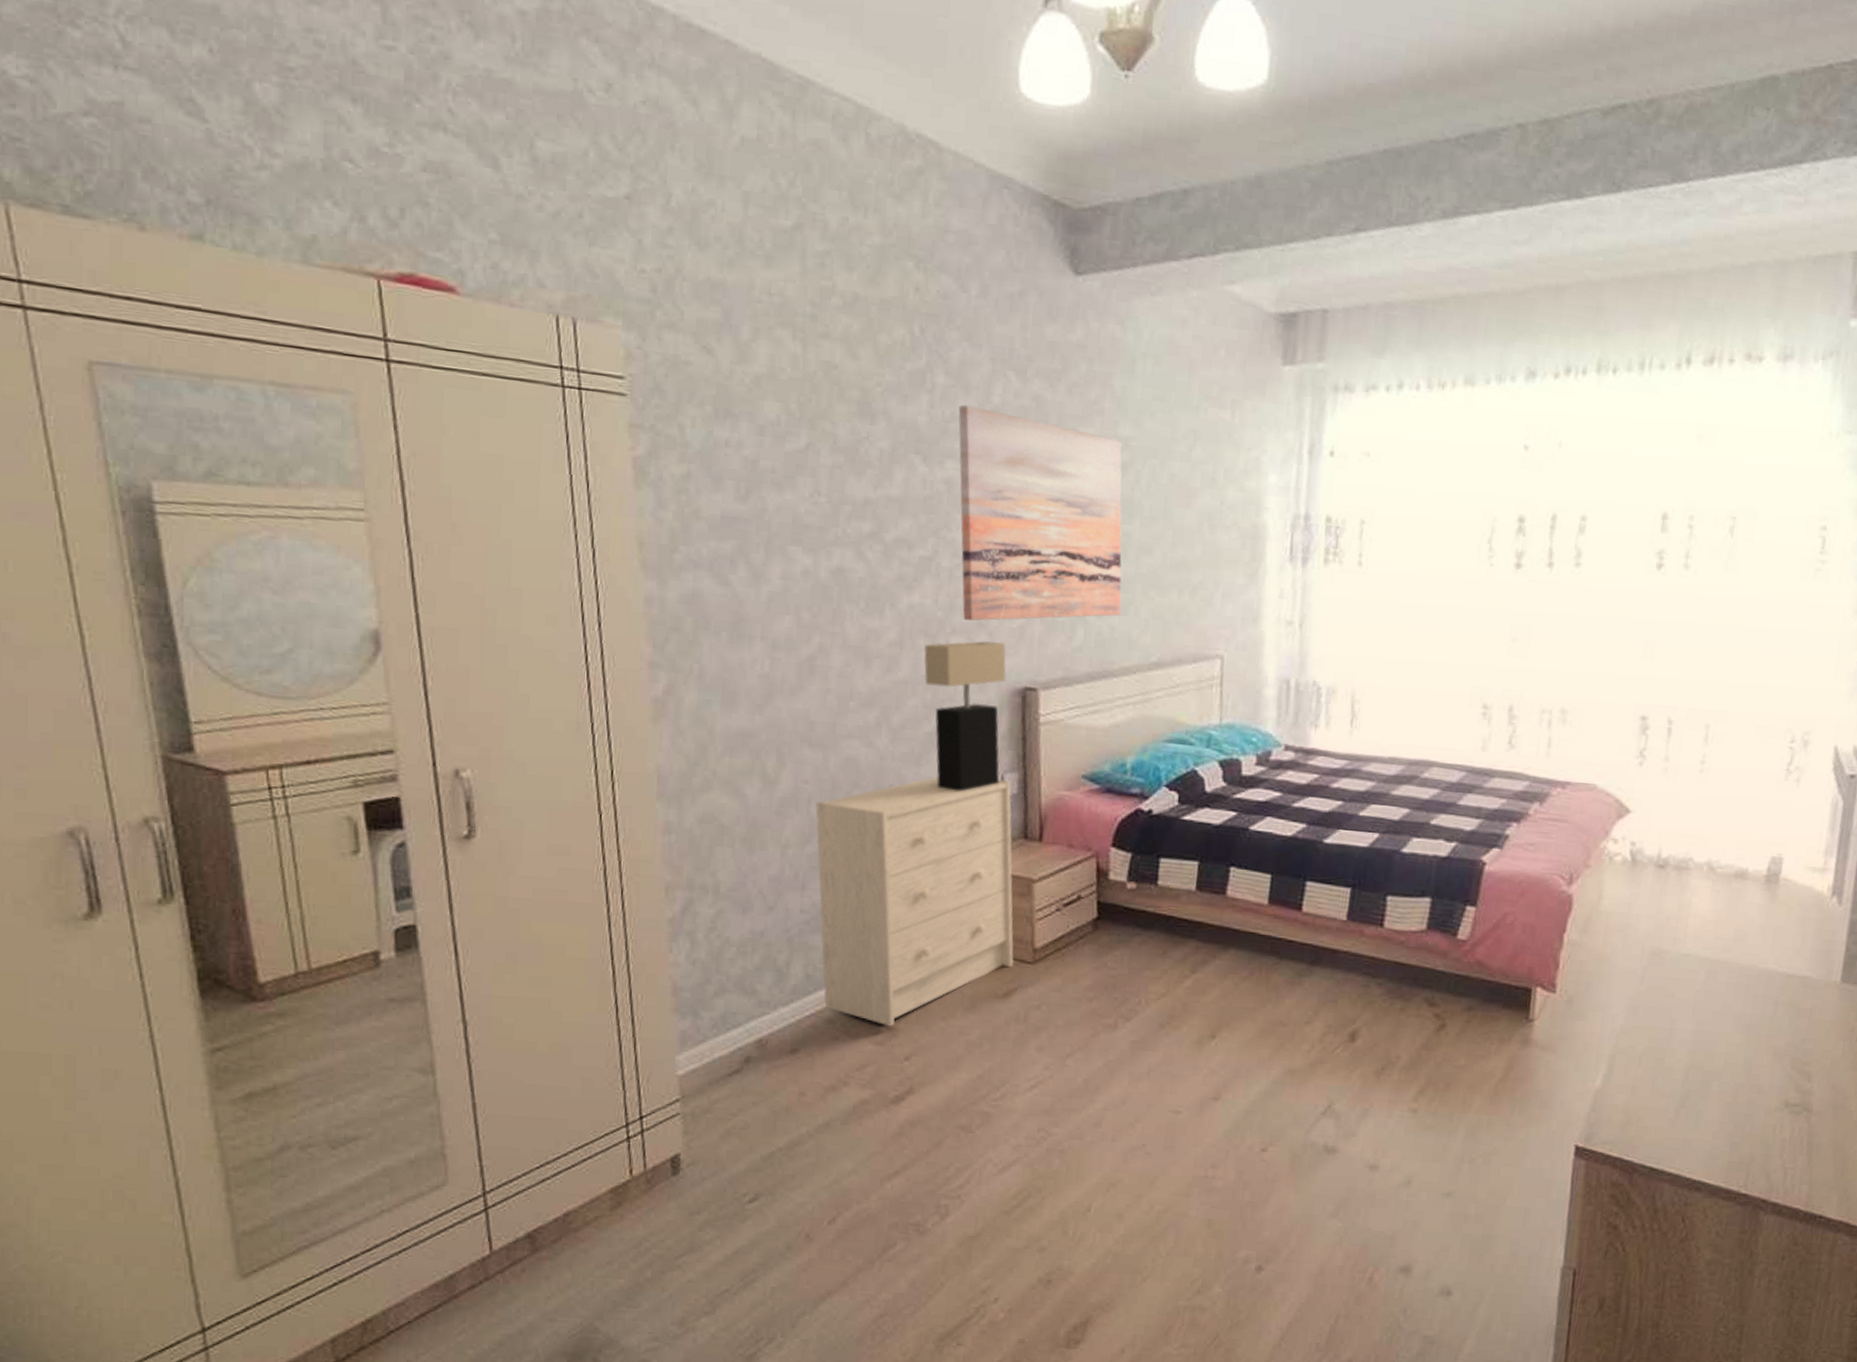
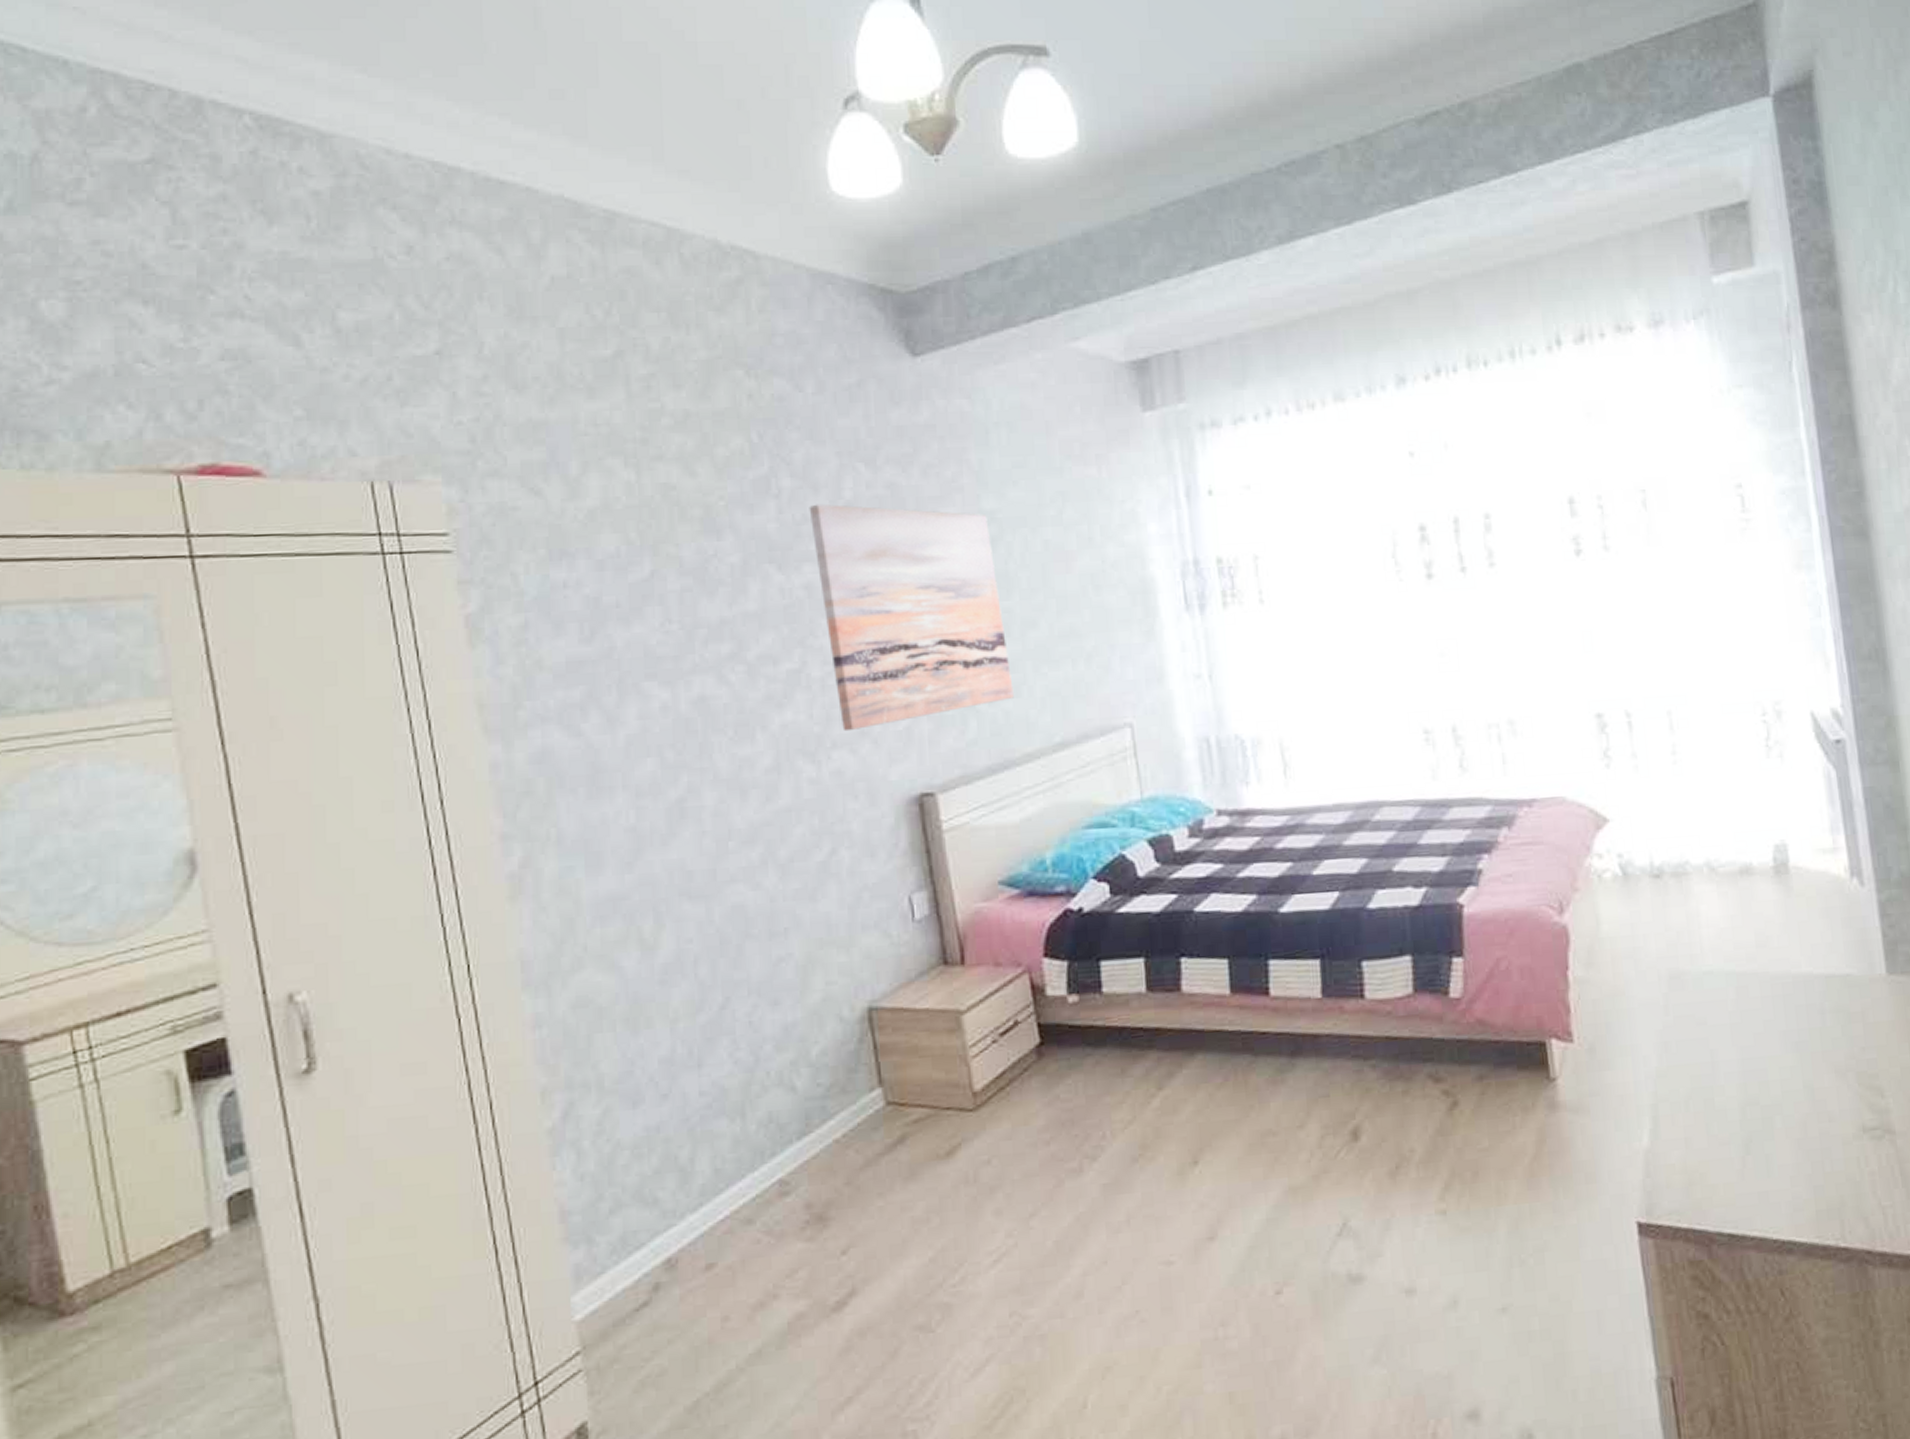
dresser: present [815,777,1015,1027] -> none [704,900,953,1217]
table lamp: present [924,641,1007,792] -> none [804,748,906,924]

